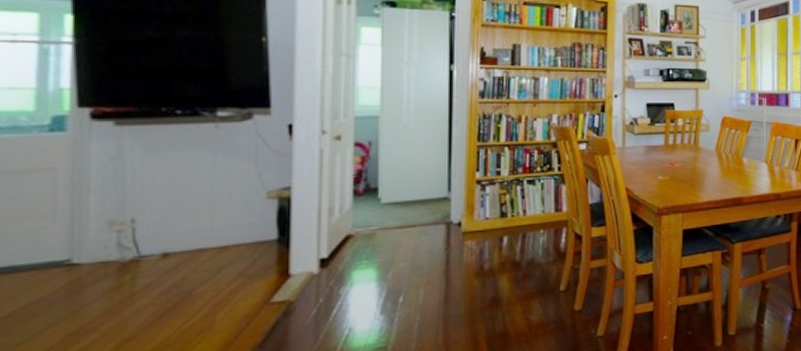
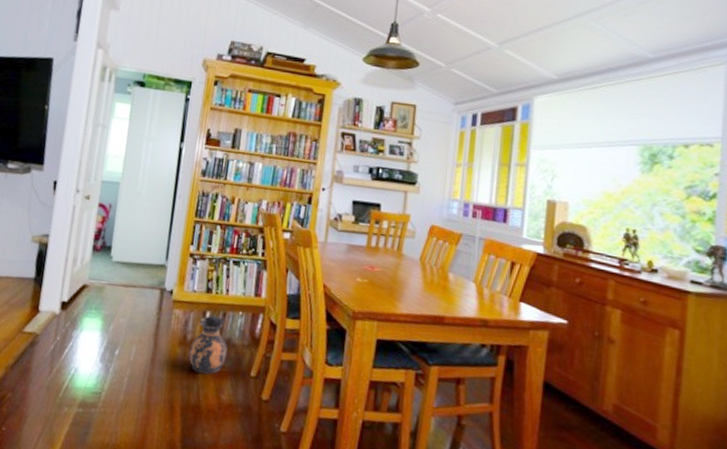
ceramic jug: none [488,239,533,301] -> present [188,315,228,375]

